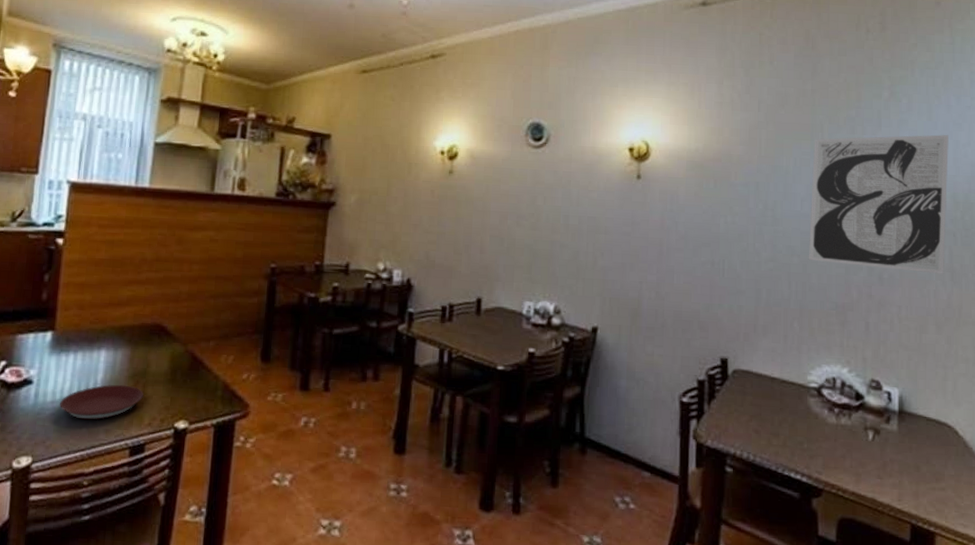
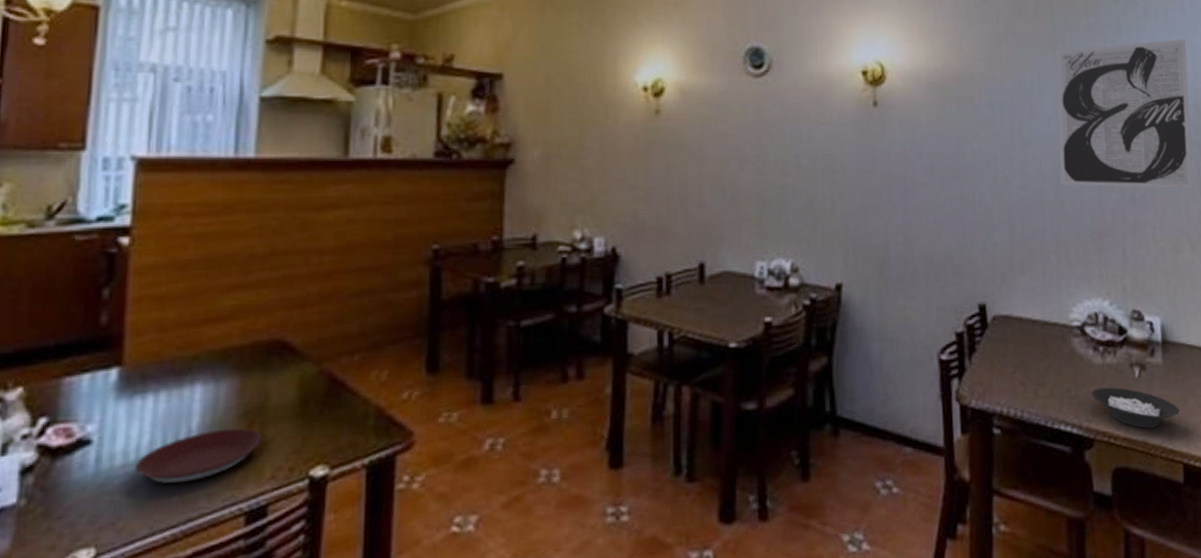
cereal bowl: none [823,444,911,488] -> present [1091,387,1180,429]

